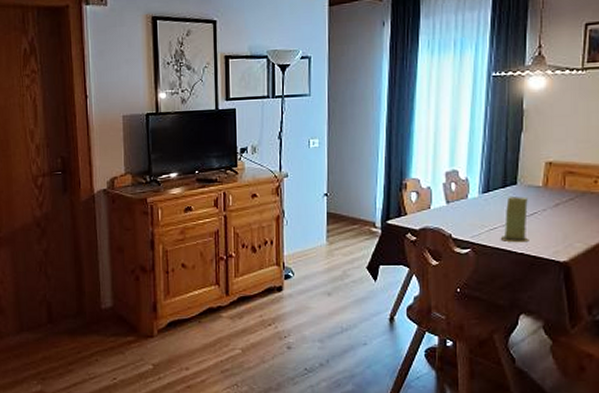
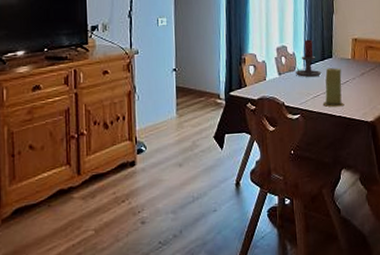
candle holder: none [459,163,501,206] -> present [288,39,322,77]

